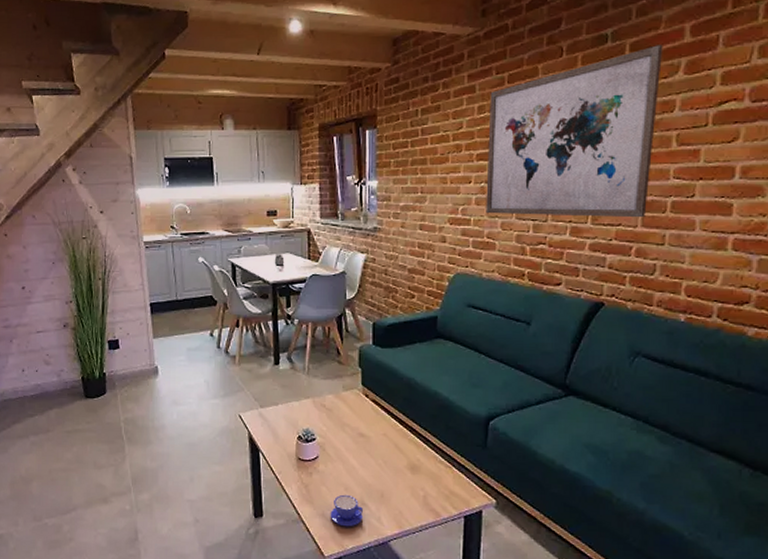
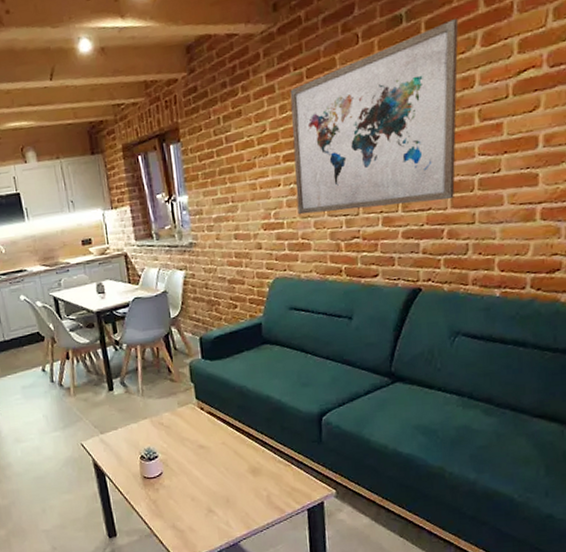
teacup: present [330,494,363,527] -> none [180,504,212,535]

